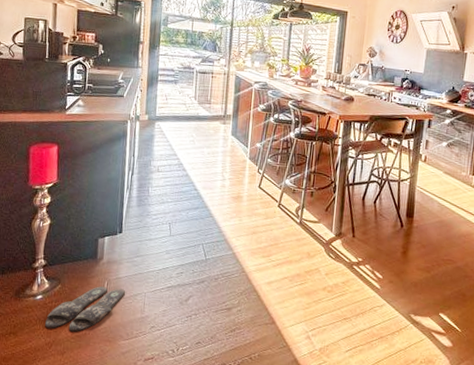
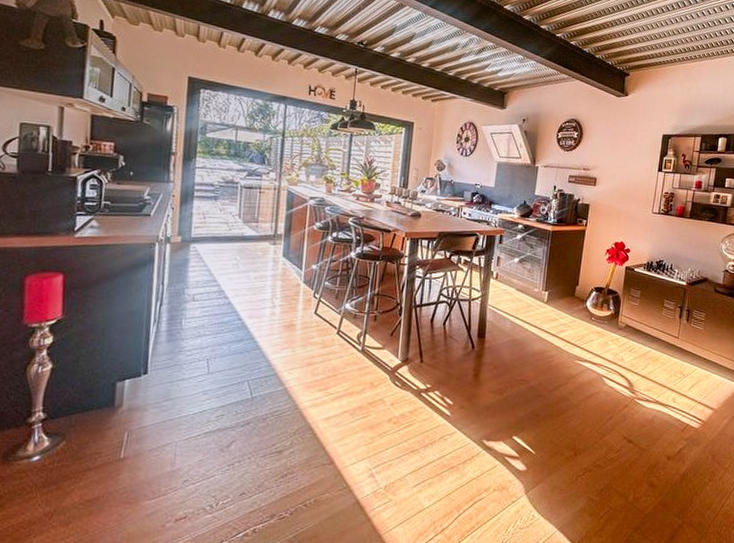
slippers: present [45,286,125,332] -> none [43,439,151,496]

